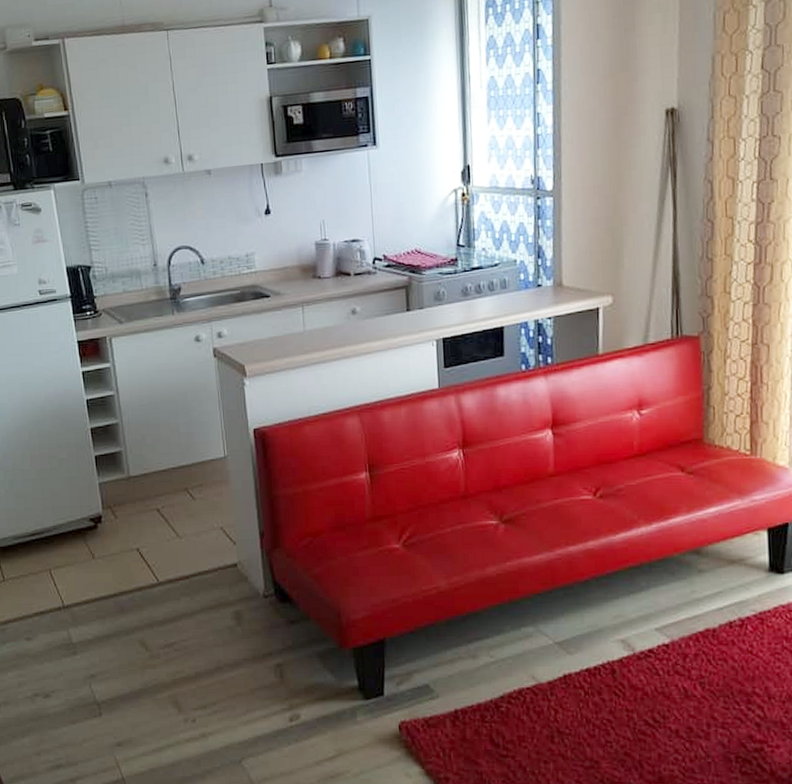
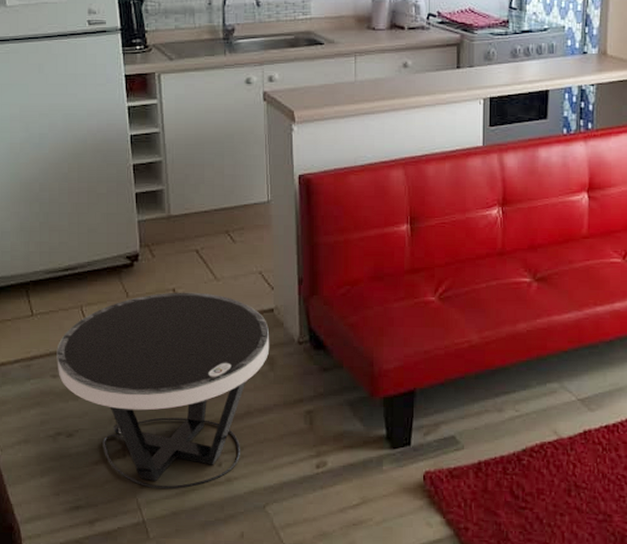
side table: none [29,550,236,746] -> present [57,292,270,489]

